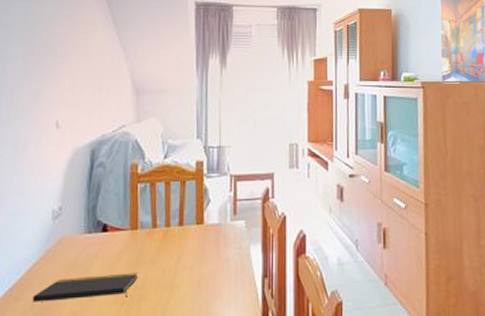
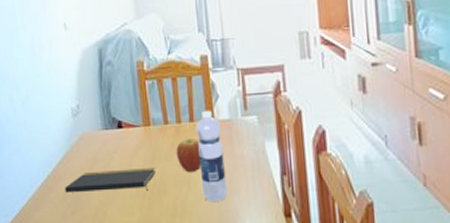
fruit: none [161,242,187,277] -> present [176,139,201,173]
water bottle: none [184,214,210,307] -> present [196,110,228,203]

